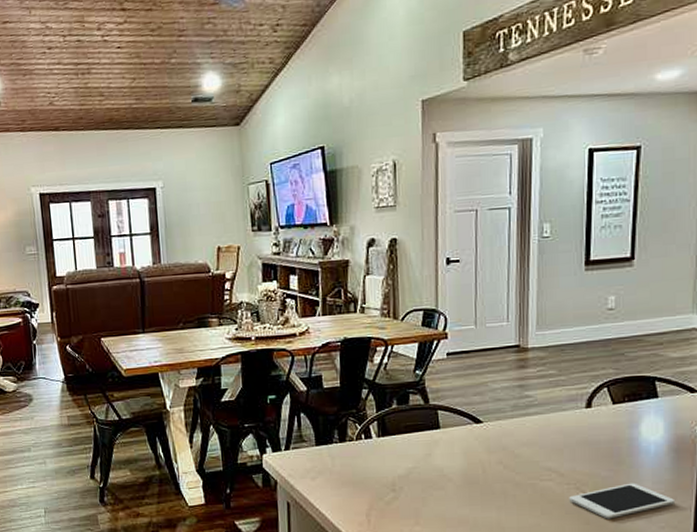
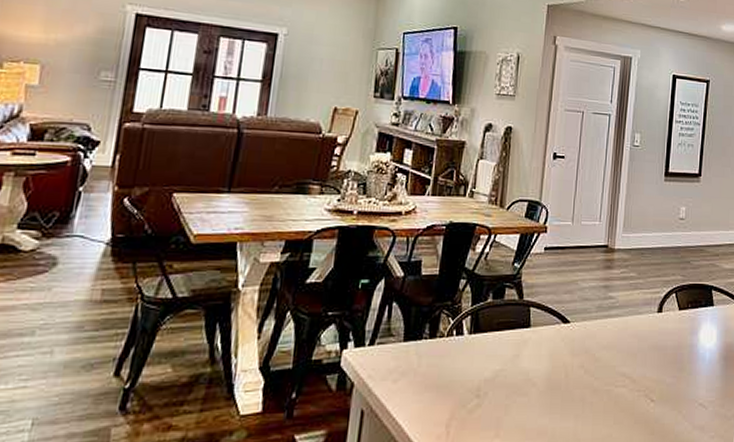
cell phone: present [569,483,676,519] -> none [639,390,723,429]

